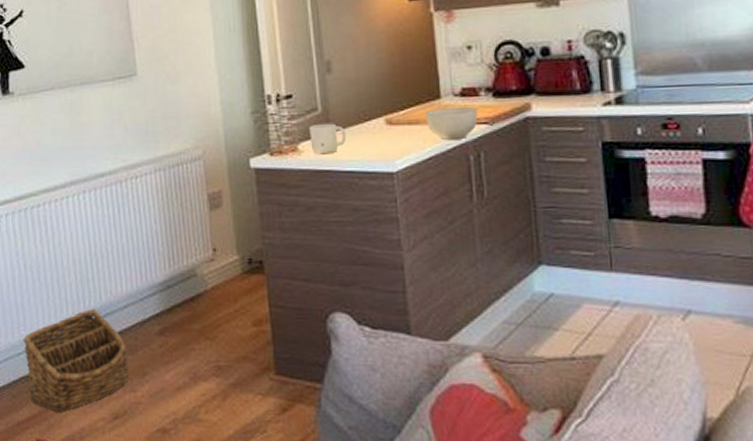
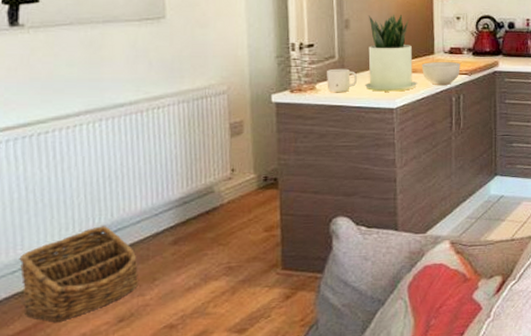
planter: none [353,49,421,151] -> present [364,15,417,92]

